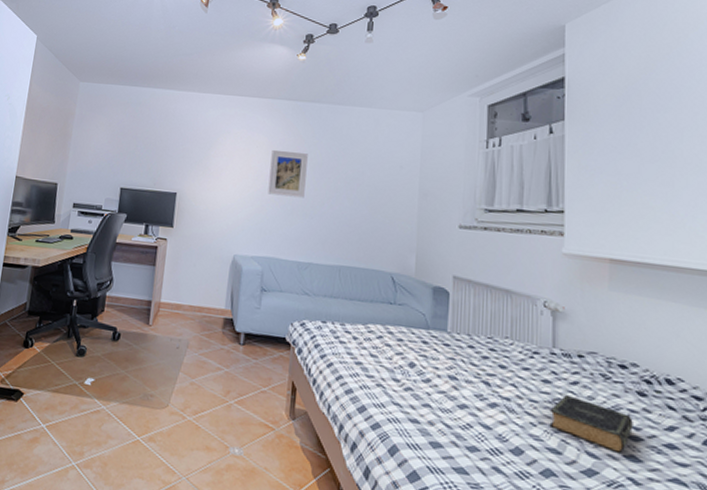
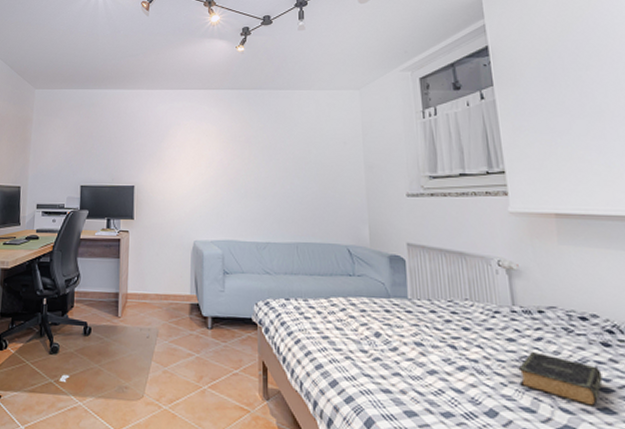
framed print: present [268,149,308,198] -> none [221,136,256,181]

